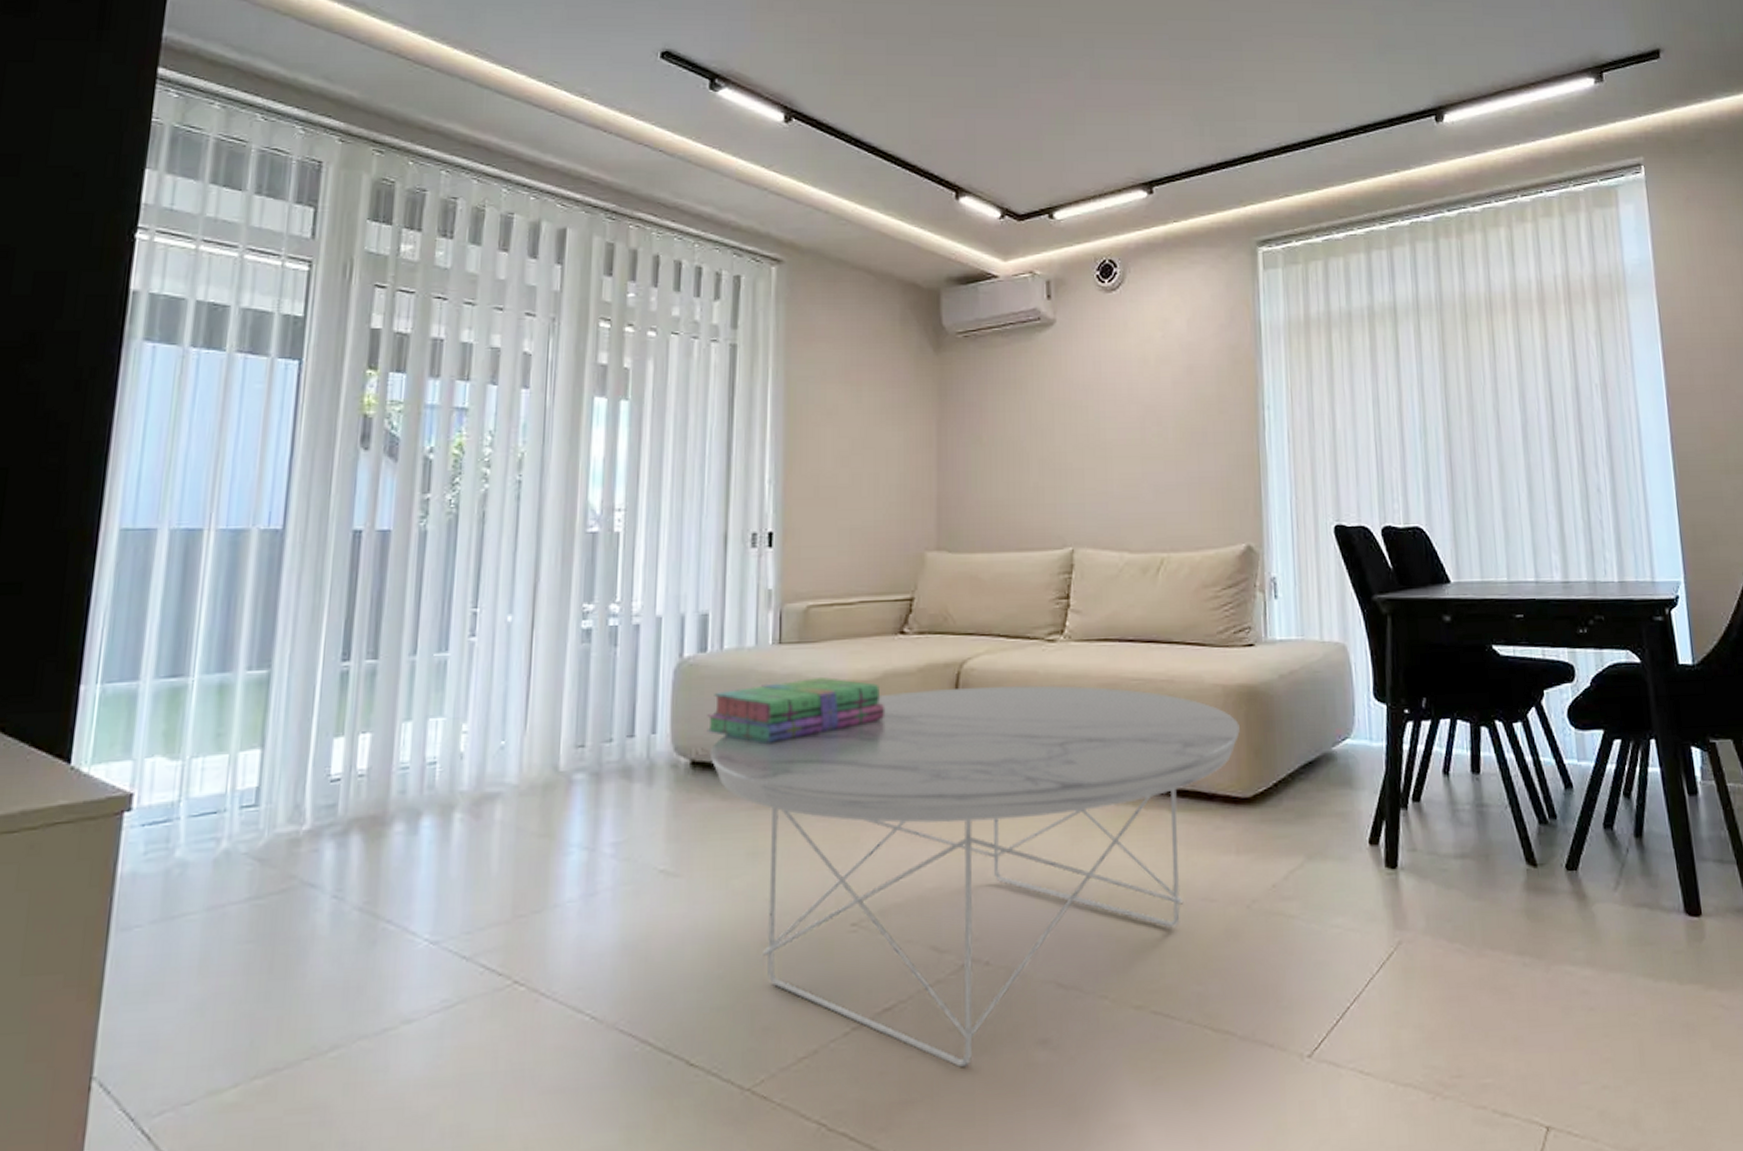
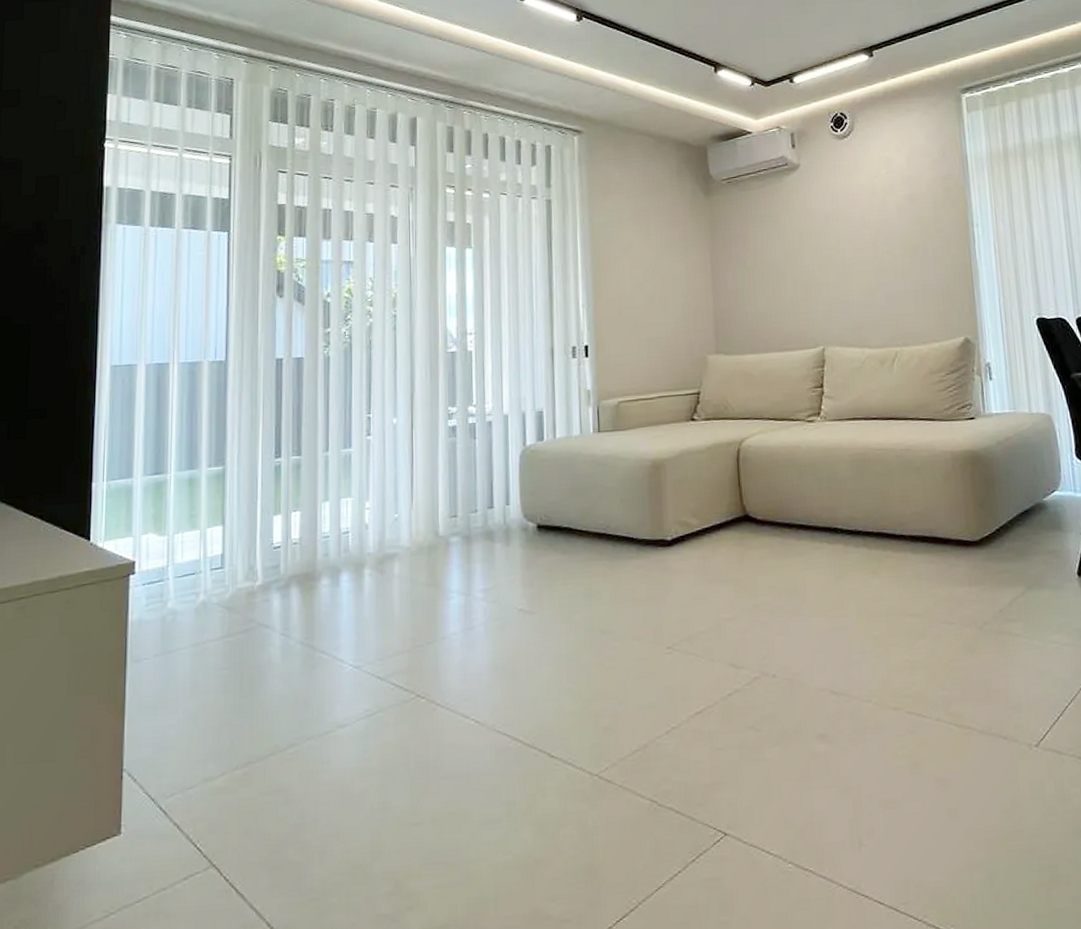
stack of books: present [707,677,886,743] -> none [547,457,684,510]
coffee table: present [709,685,1240,1068] -> none [550,456,967,758]

